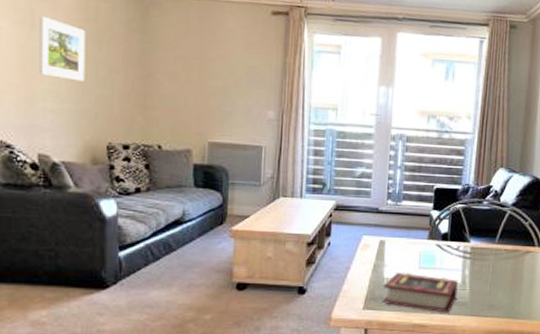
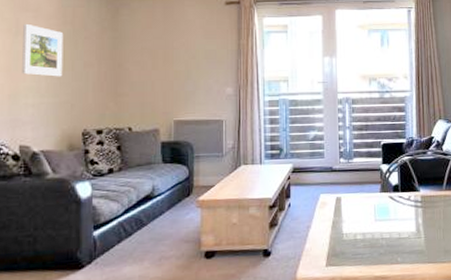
book: present [383,273,458,313] -> none [344,226,413,263]

